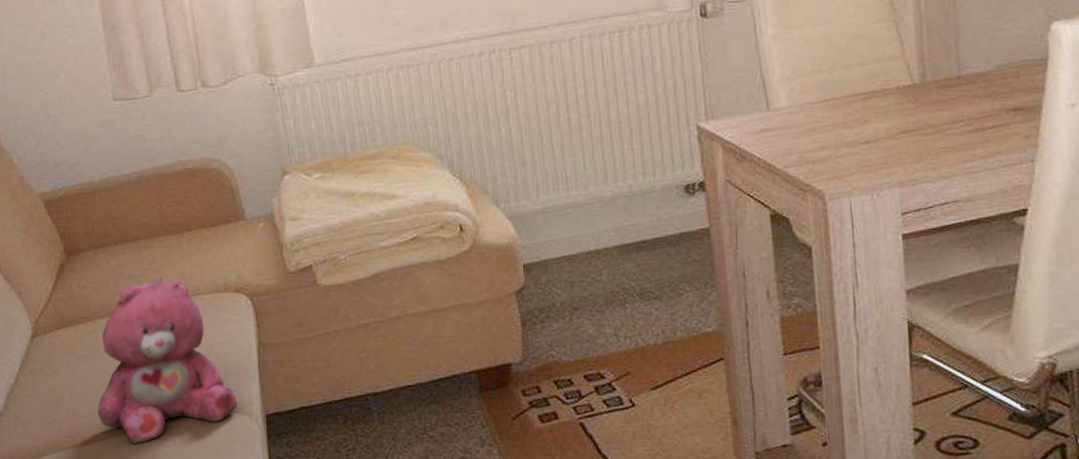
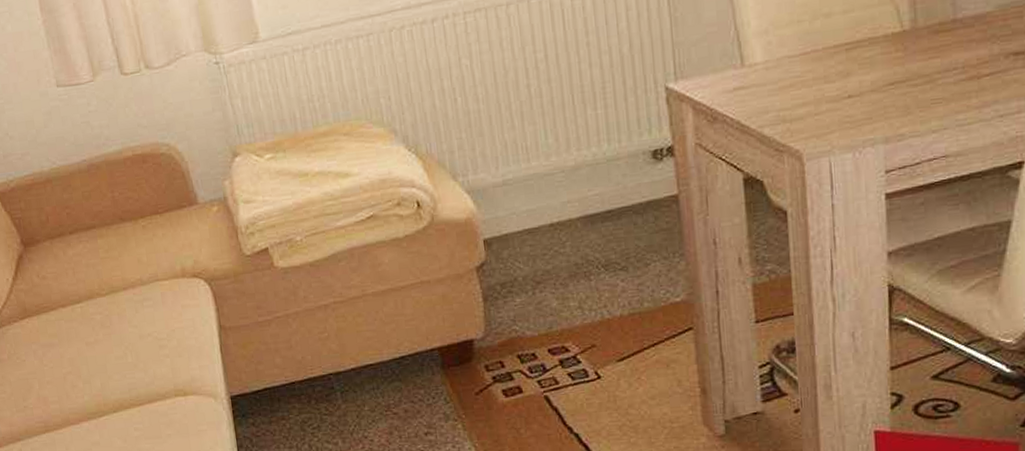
teddy bear: present [97,276,238,443] -> none [64,264,203,427]

